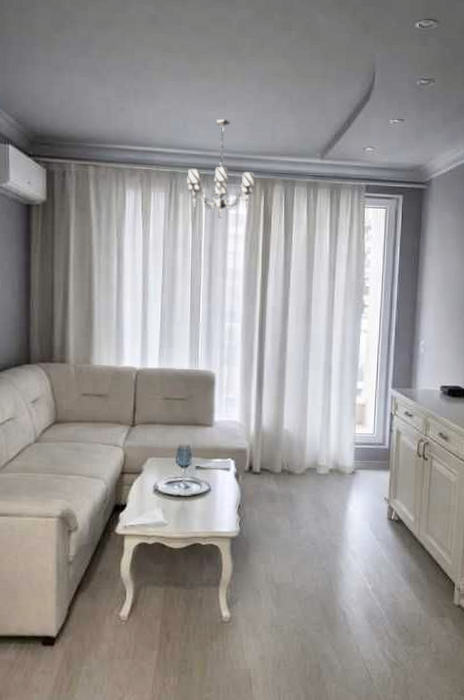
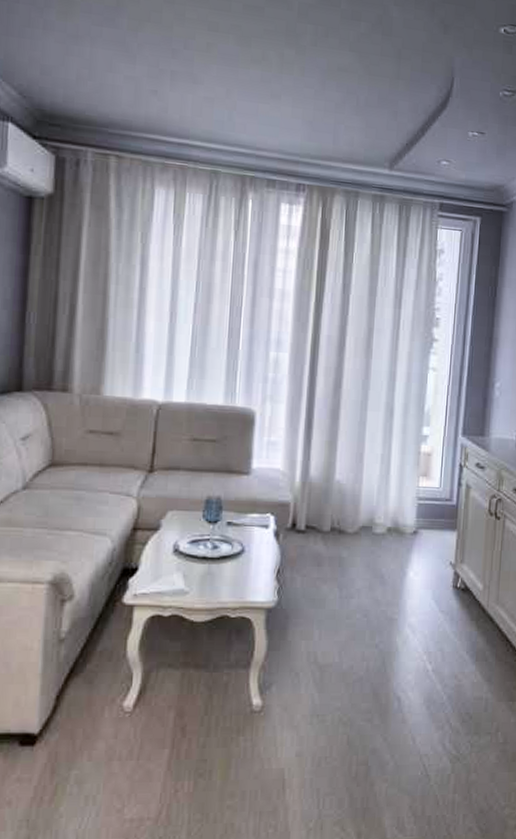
chandelier: present [187,119,255,219] -> none [230,114,313,230]

